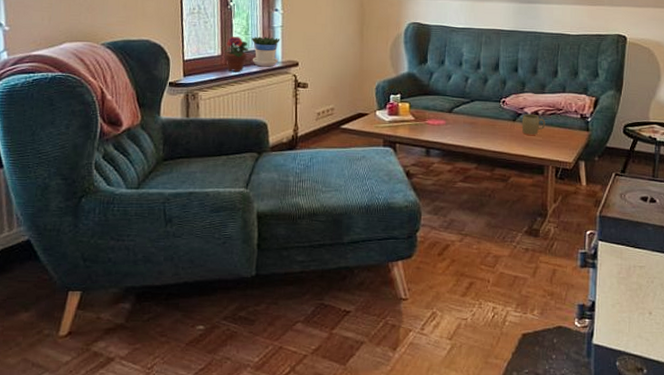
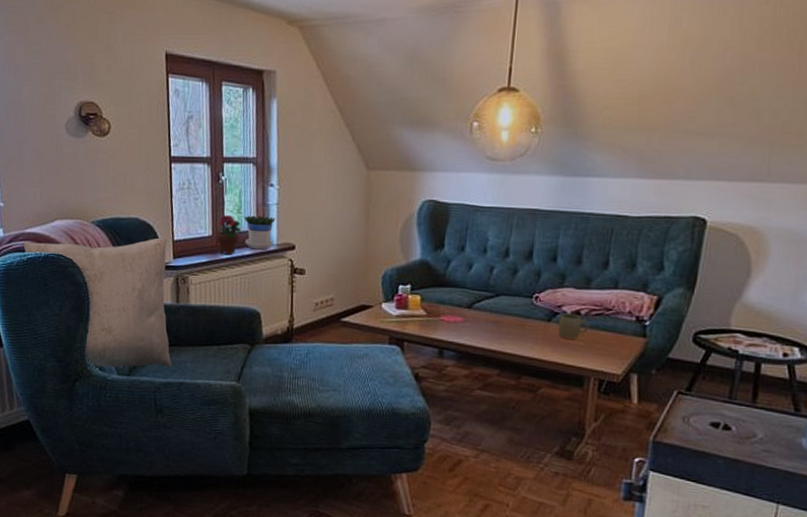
pillow: none [29,57,182,185] -> present [23,237,173,370]

